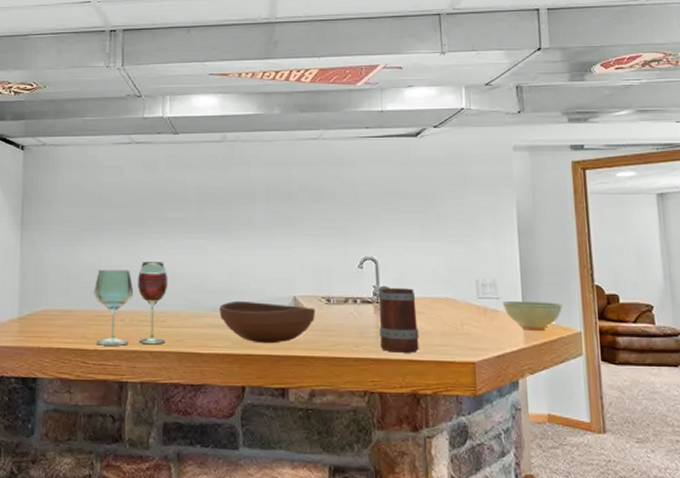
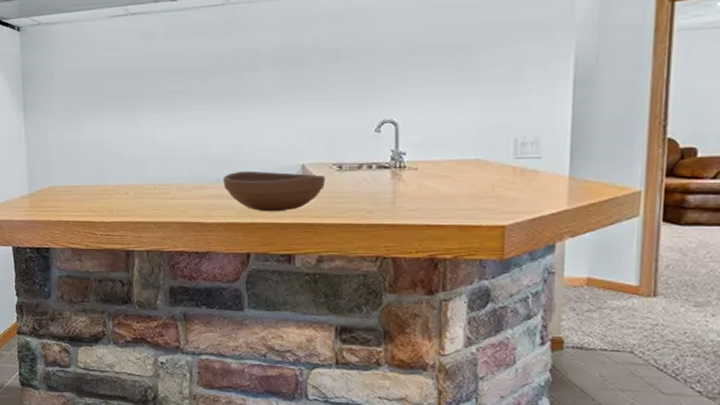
wine glass: present [93,269,134,346] -> none [96,145,136,218]
wineglass: present [138,262,168,345] -> none [140,136,171,216]
beer mug: present [378,285,419,353] -> none [396,149,441,218]
bowl: present [502,300,563,332] -> none [544,159,621,192]

